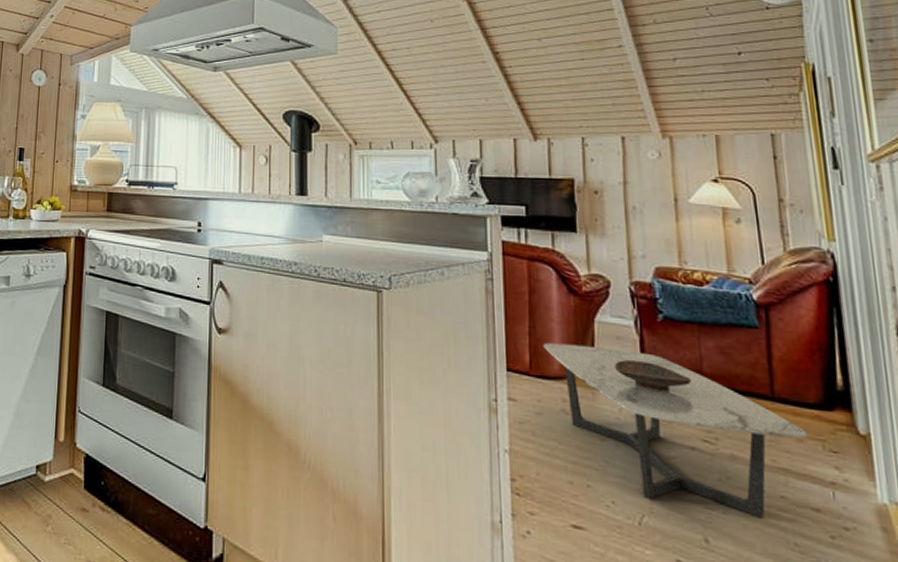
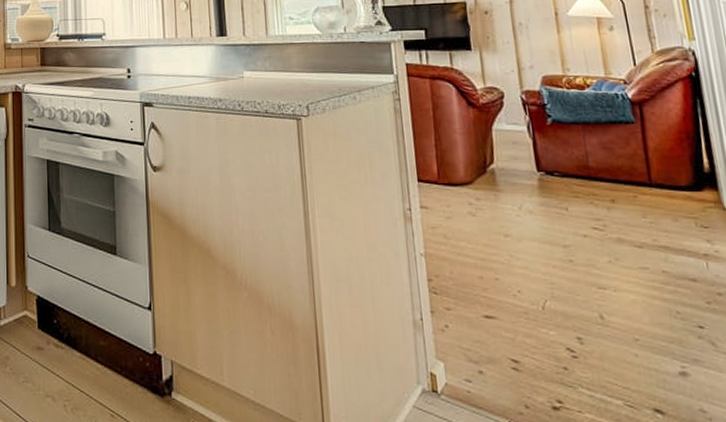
coffee table: present [543,342,808,519] -> none [448,152,682,292]
decorative bowl: present [615,360,691,392] -> none [512,162,580,188]

